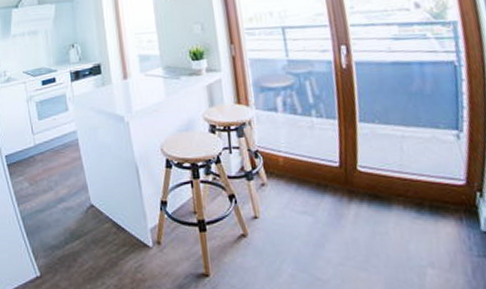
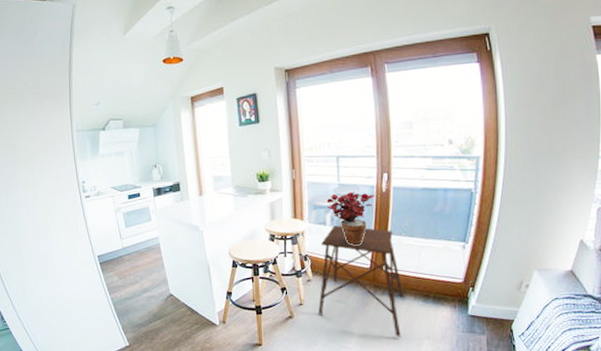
side table: none [274,111,394,265] -> present [318,225,404,337]
potted plant: none [275,68,334,136] -> present [326,191,375,245]

